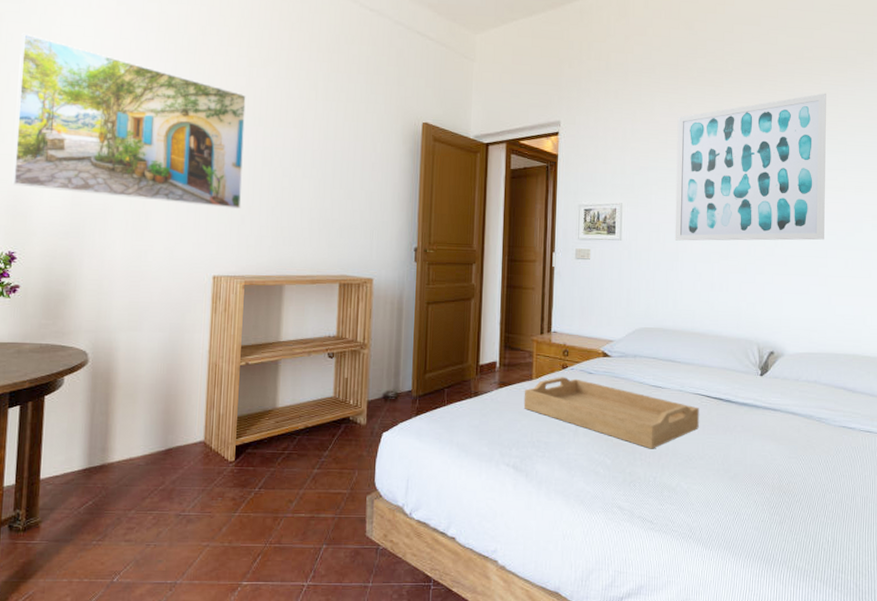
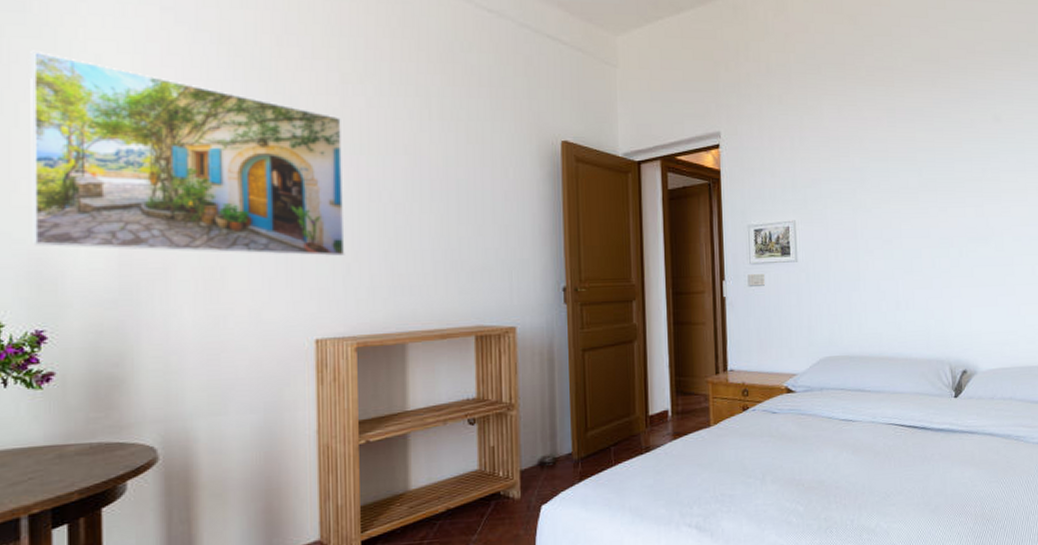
serving tray: present [523,377,699,449] -> none [702,419,895,490]
wall art: present [674,93,826,241] -> none [848,88,1009,258]

